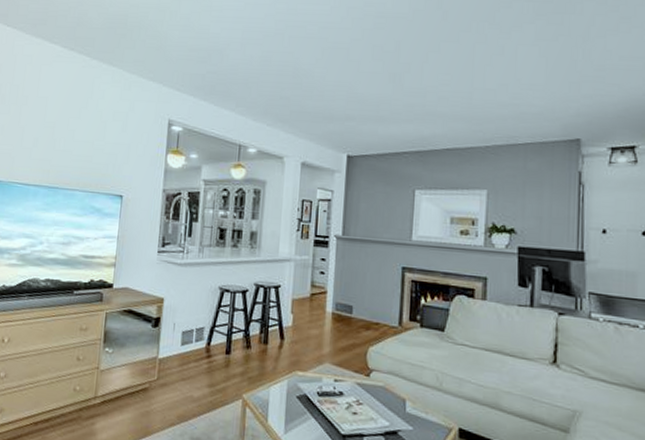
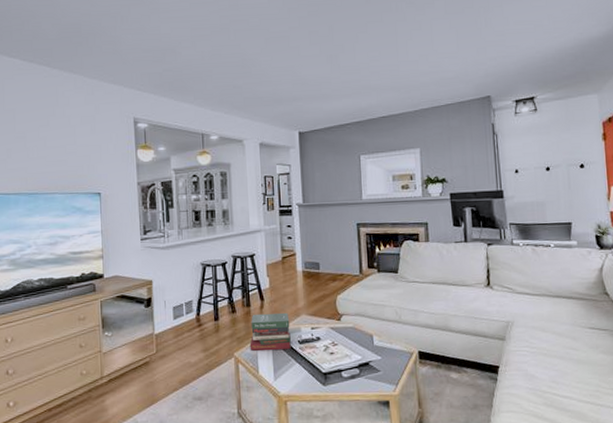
books: none [261,353,311,401] -> present [249,312,291,351]

